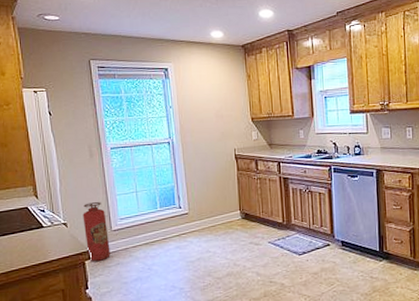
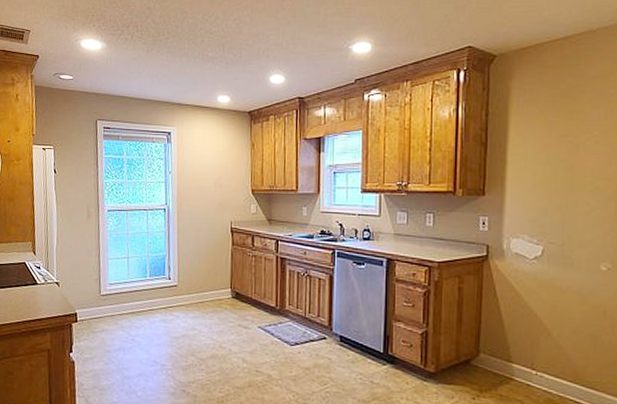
fire extinguisher: present [83,202,110,262] -> none [74,264,97,326]

